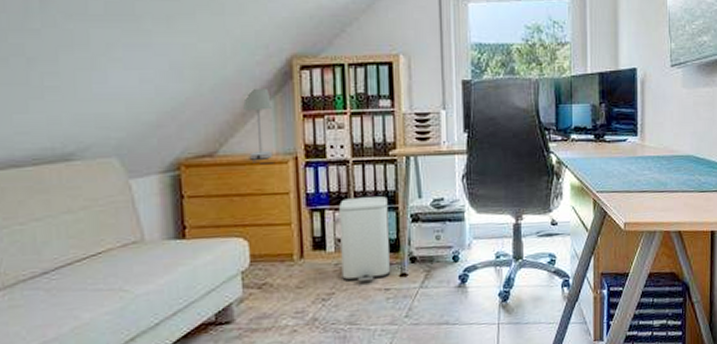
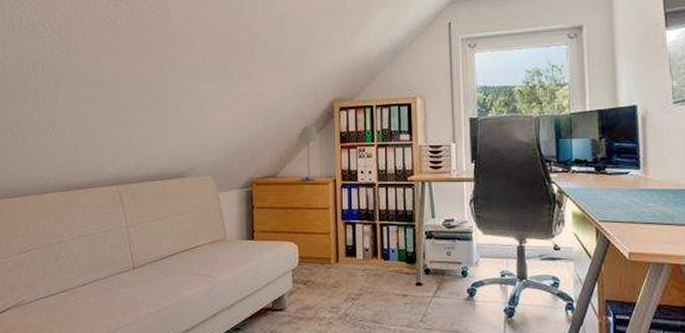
pedal bin: present [339,196,390,282] -> none [367,215,407,287]

